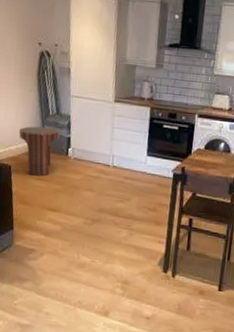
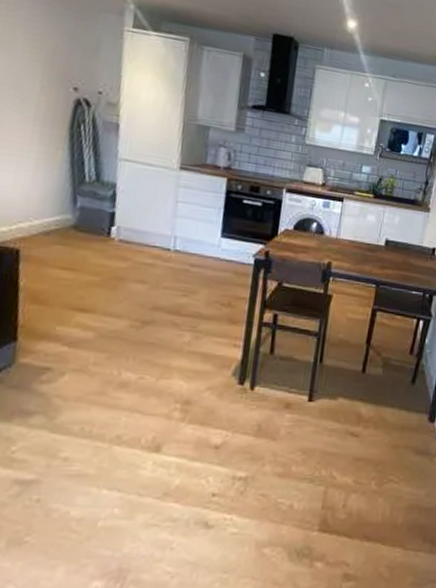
side table: present [19,126,60,176] -> none [35,196,99,264]

